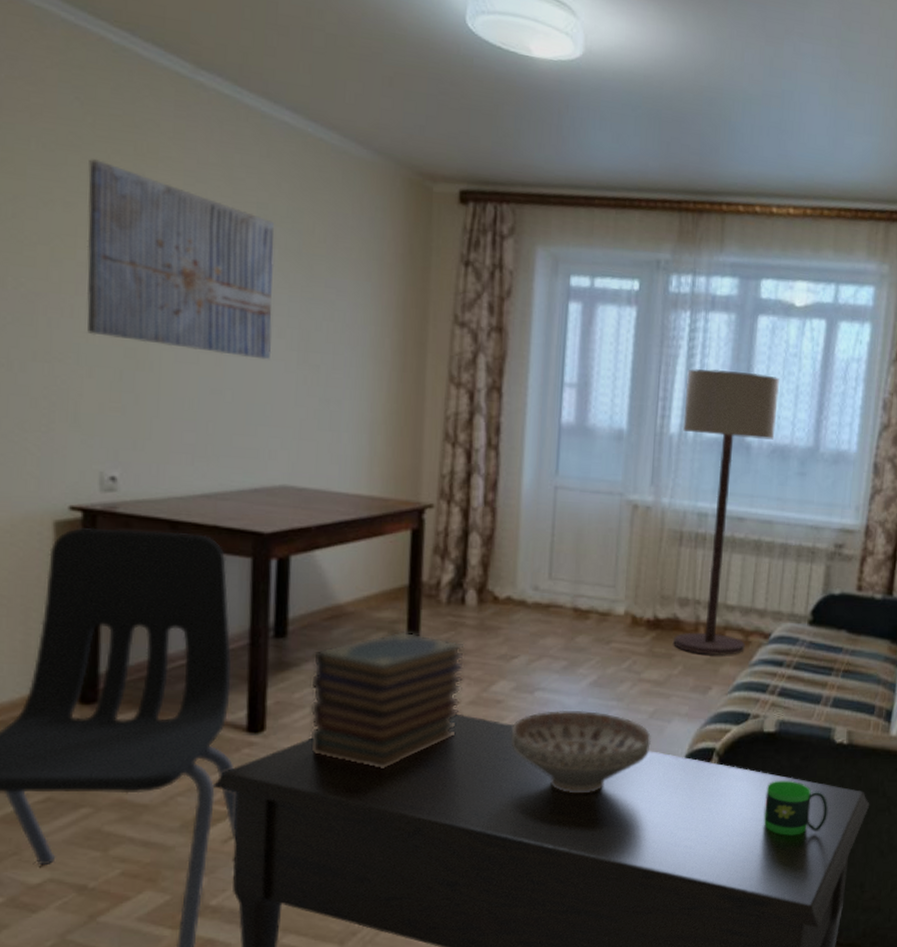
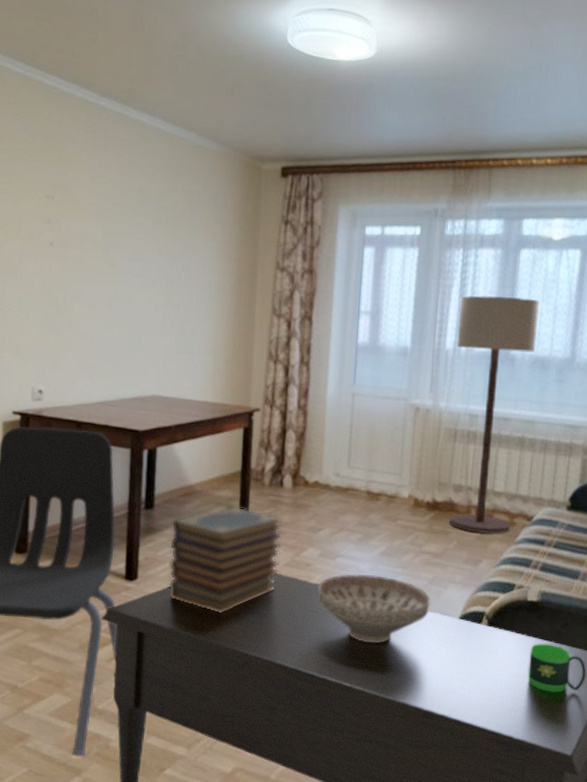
wall art: present [87,159,275,360] -> none [26,167,150,303]

